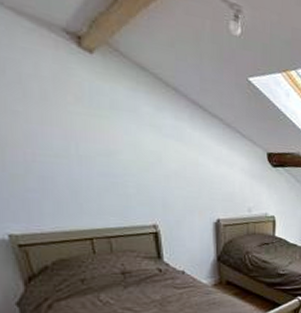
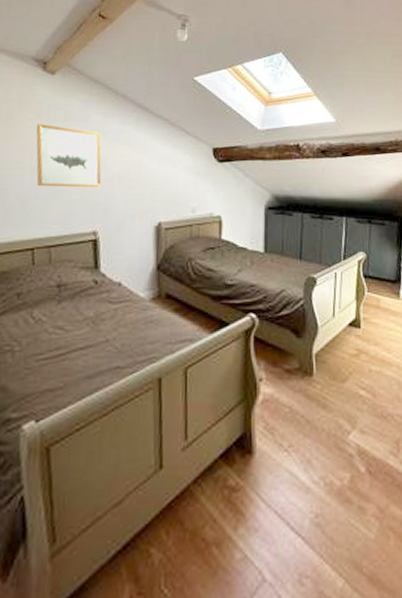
wall art: none [78,109,157,183] -> present [36,123,102,188]

